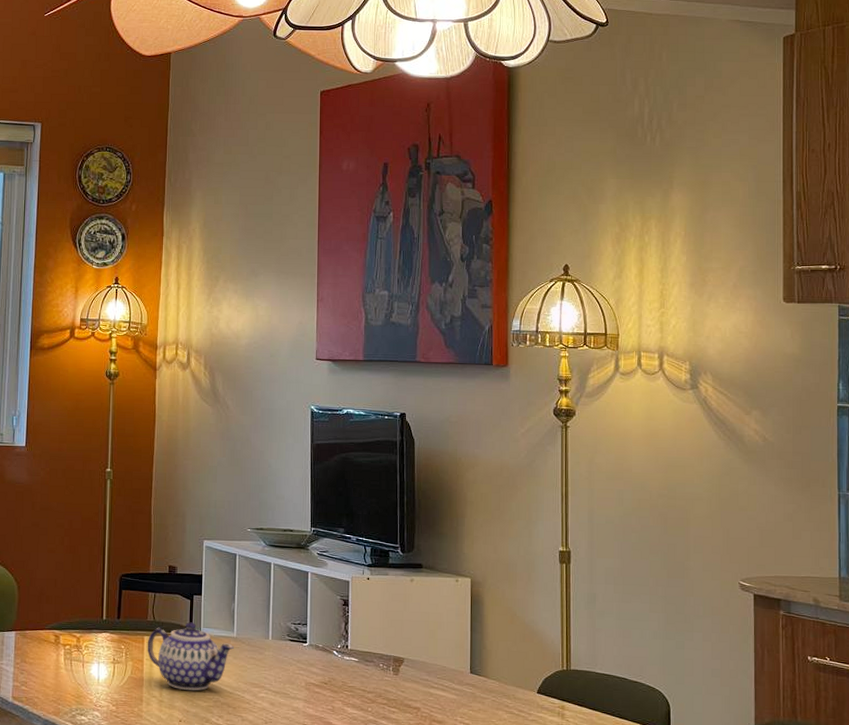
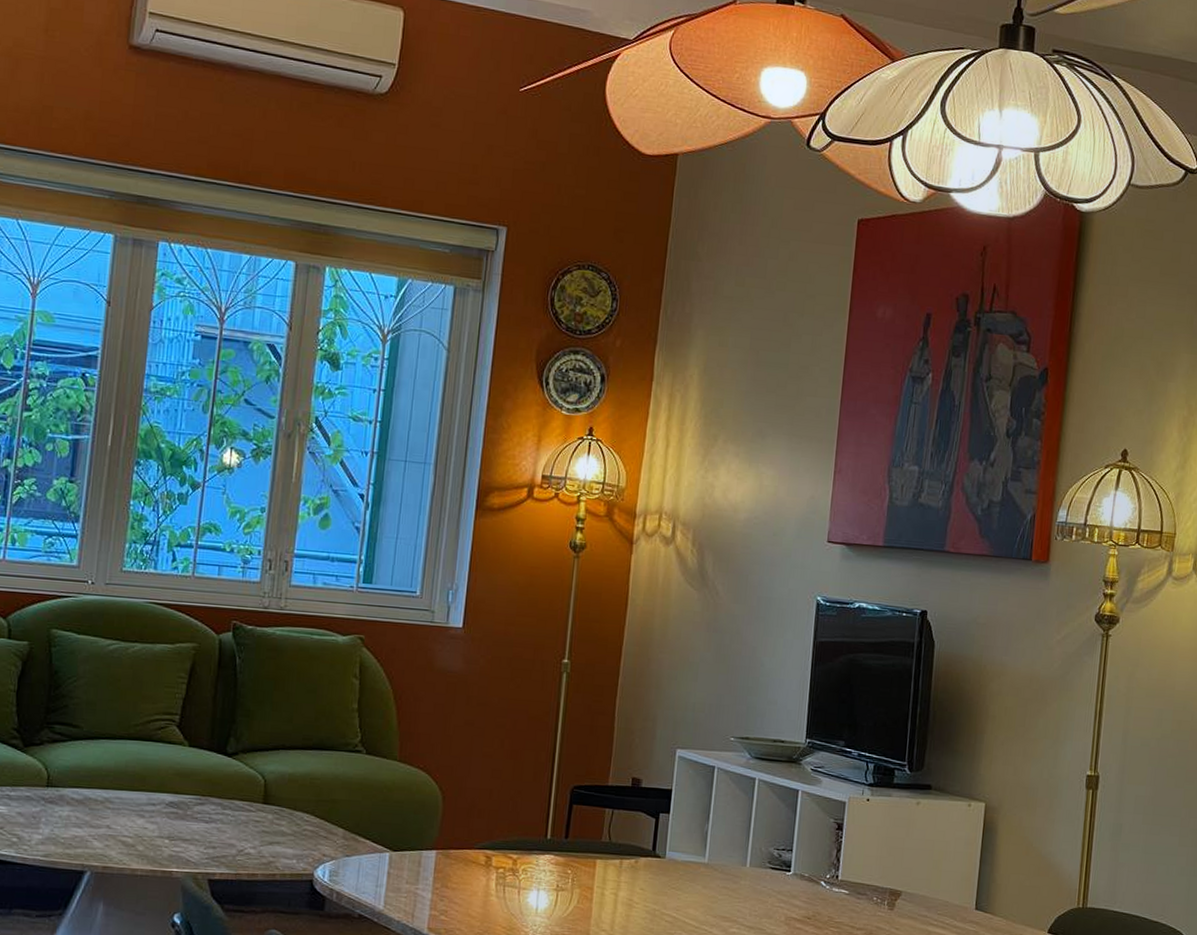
teapot: present [147,622,234,691] -> none [598,844,704,925]

